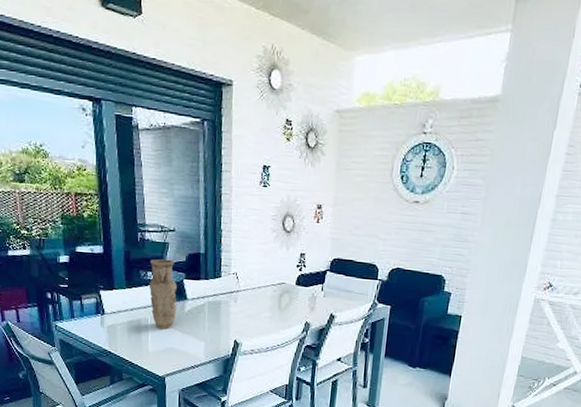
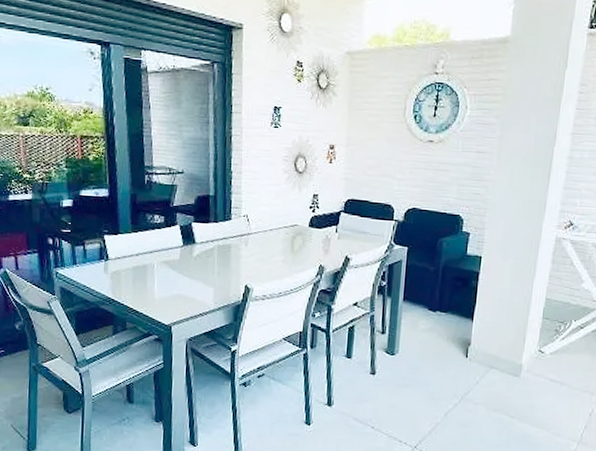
vase: present [149,258,177,330] -> none [155,201,185,275]

